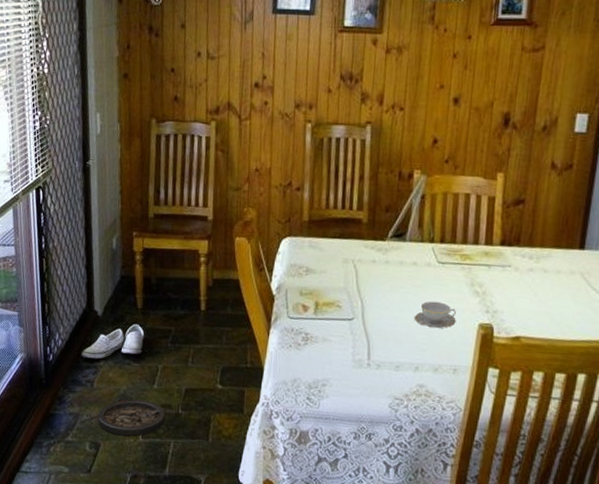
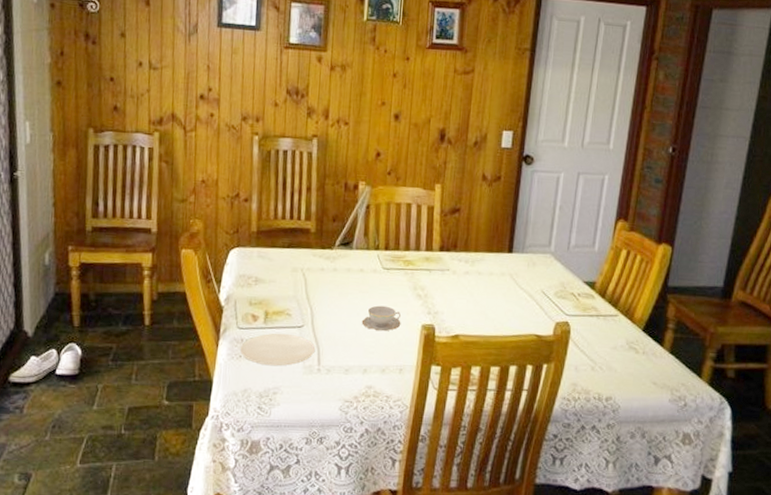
pet bowl: present [98,399,165,436] -> none [29,422,106,463]
plate: none [290,324,366,358] -> present [240,333,316,366]

